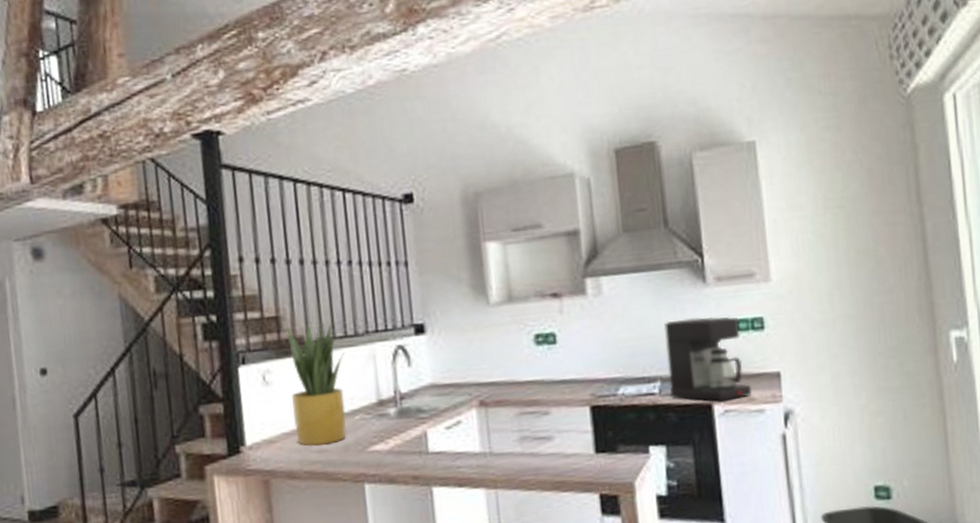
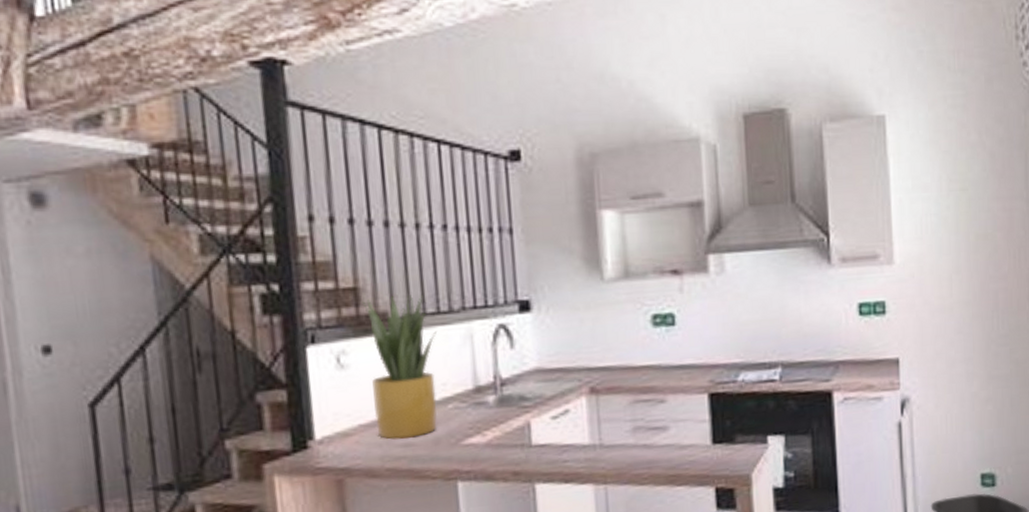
coffee maker: present [664,316,752,403] -> none [788,299,872,390]

